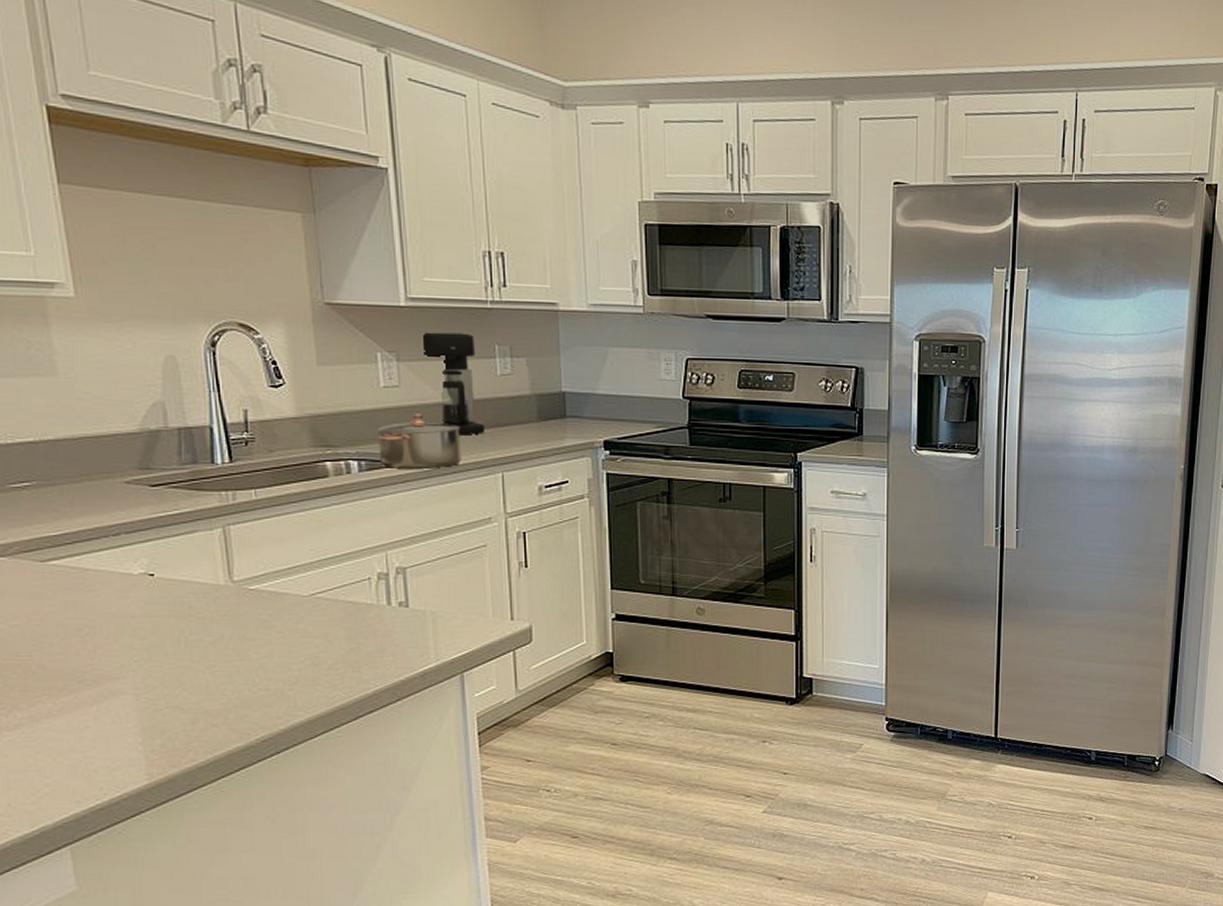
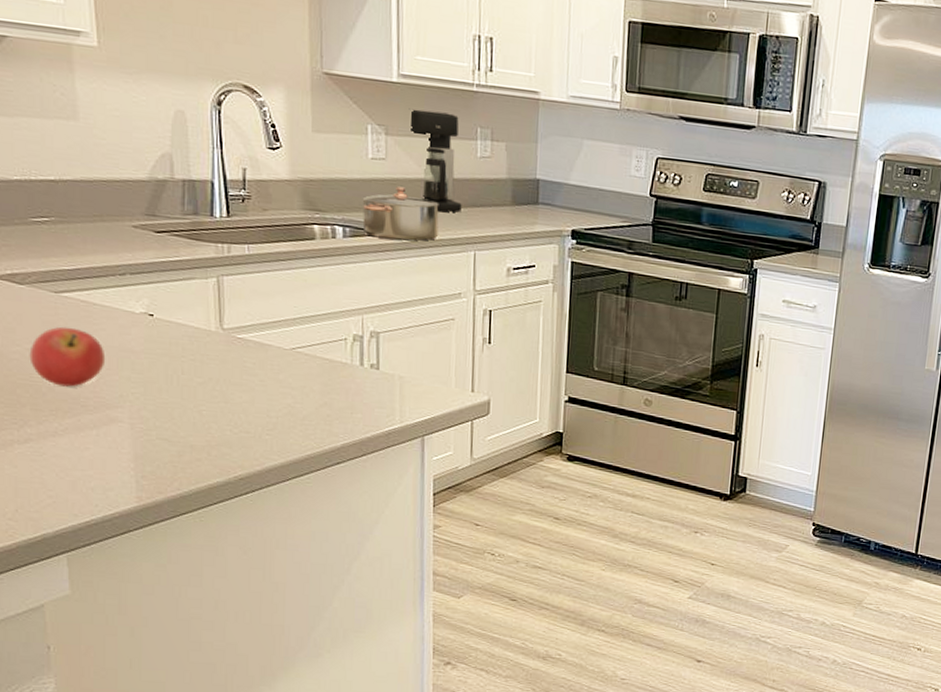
fruit: none [15,597,103,662] -> present [29,326,106,387]

